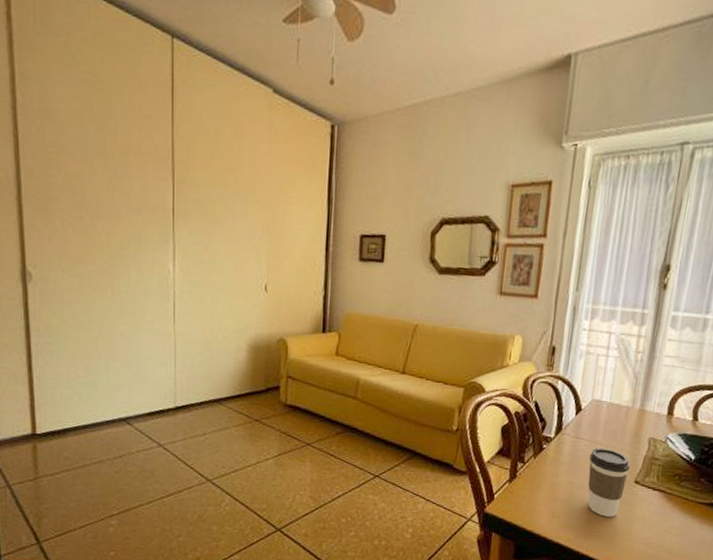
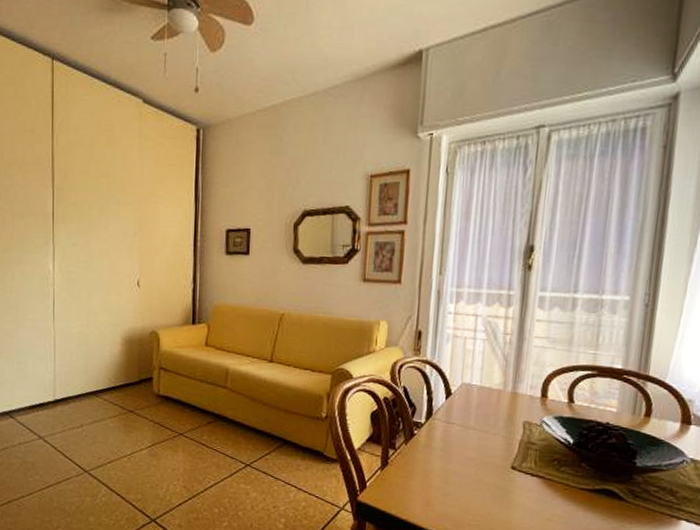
coffee cup: present [587,447,630,517] -> none [462,432,505,505]

